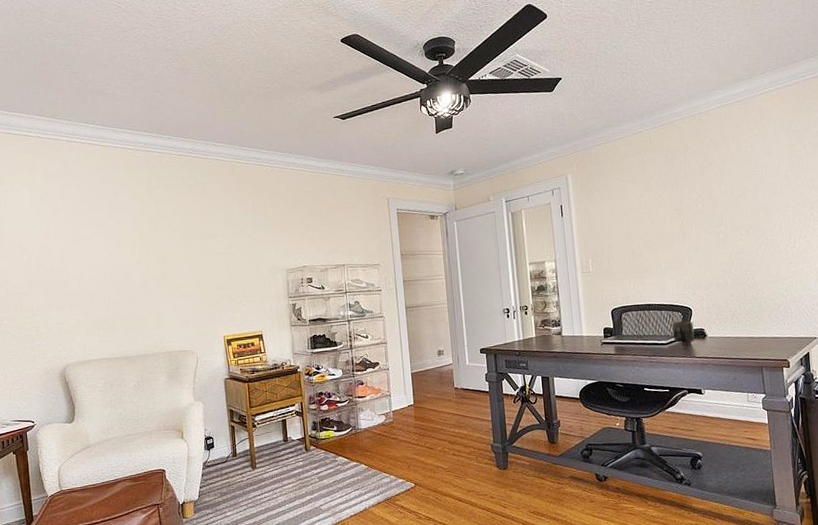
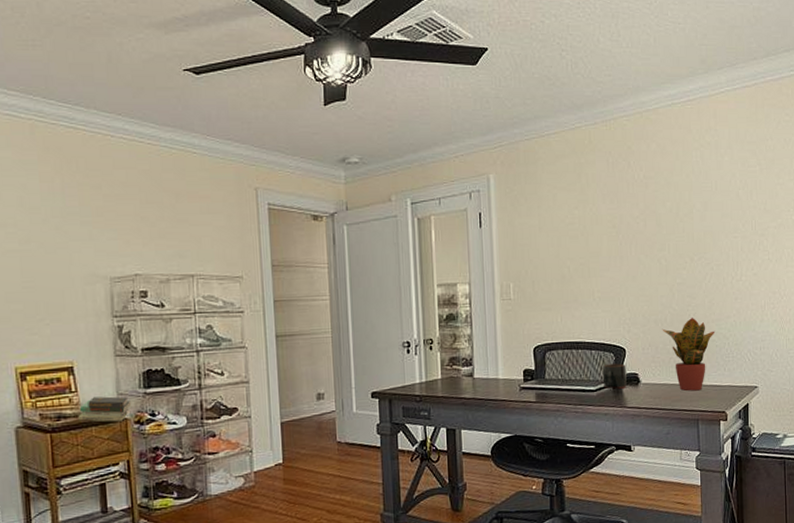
books: none [266,355,303,375] -> present [78,396,132,422]
potted plant: none [723,281,773,343] -> present [662,318,715,391]

